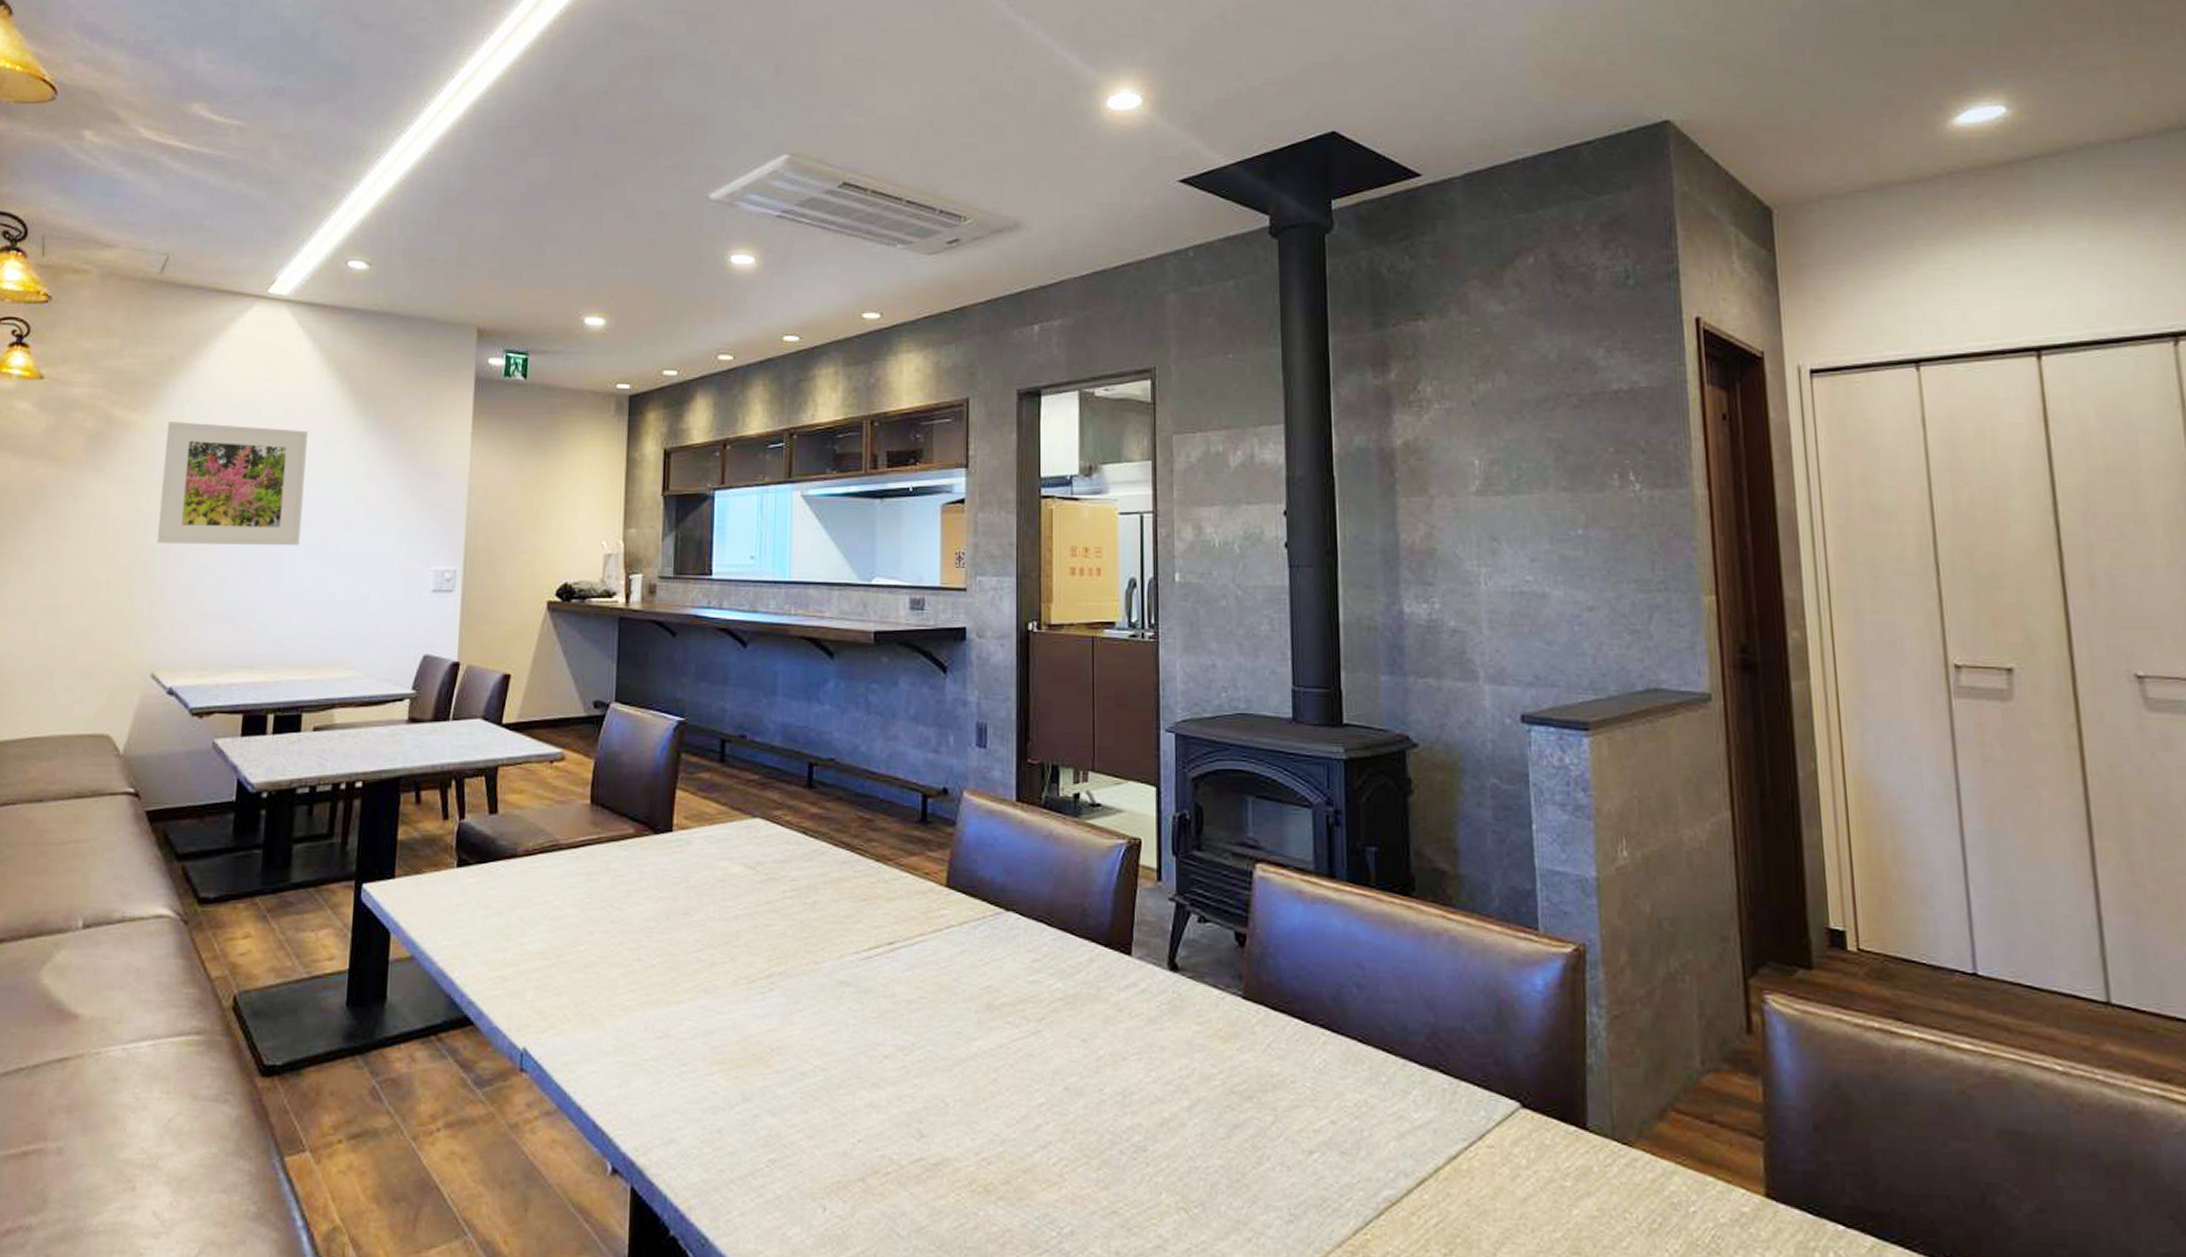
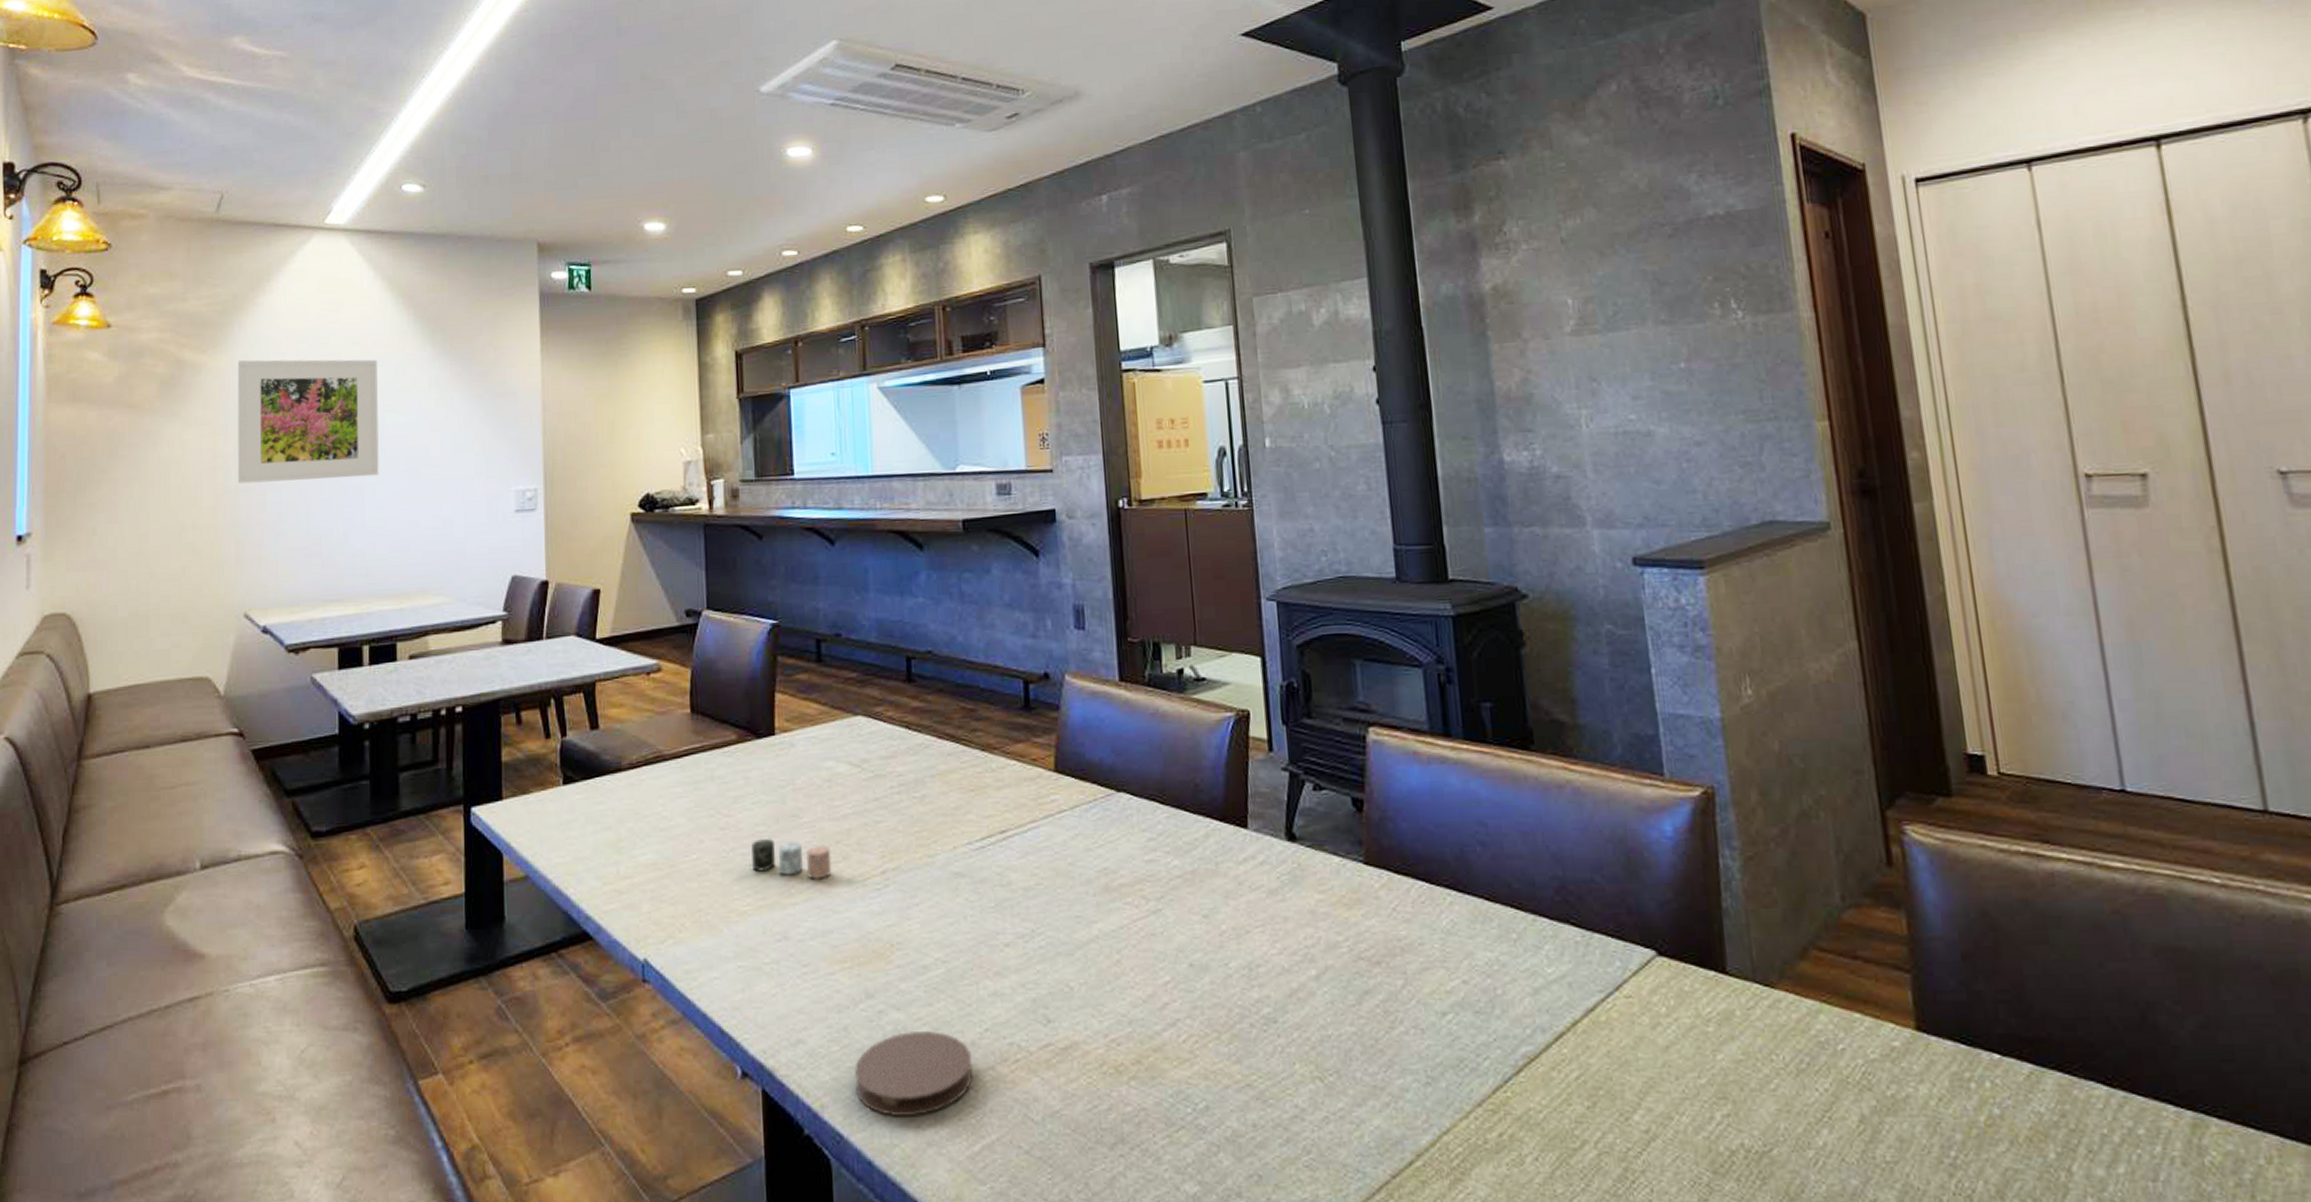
candle: none [639,933,719,979] -> present [751,837,832,880]
coaster: none [723,1138,842,1225] -> present [854,1031,972,1118]

